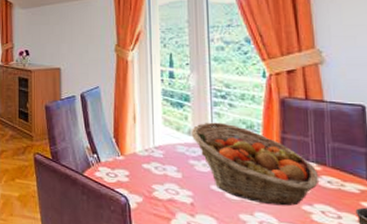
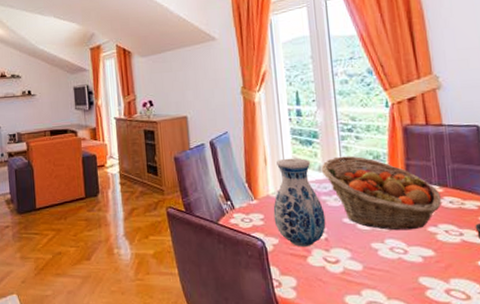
vase: none [139,118,193,210] -> present [273,158,326,248]

